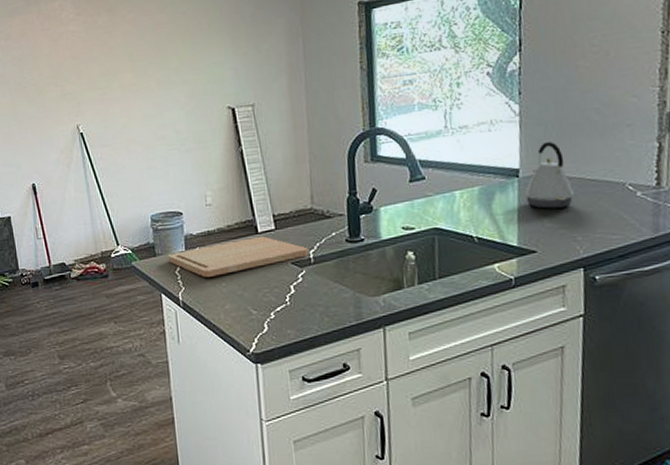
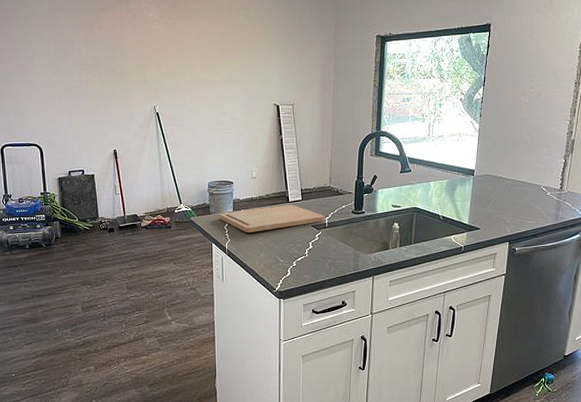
kettle: present [525,142,574,209] -> none [477,153,508,199]

